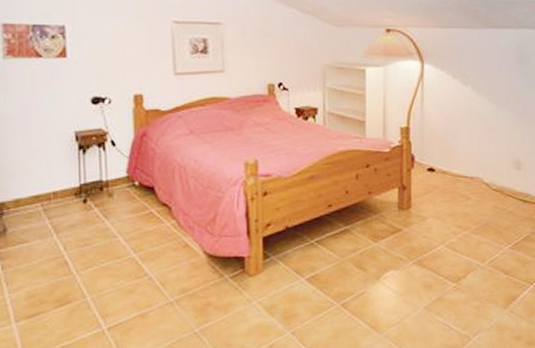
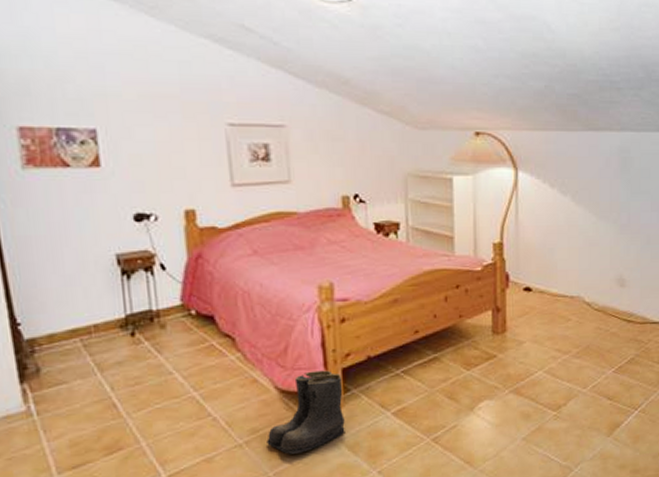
boots: none [194,238,264,313] -> present [267,370,345,454]

